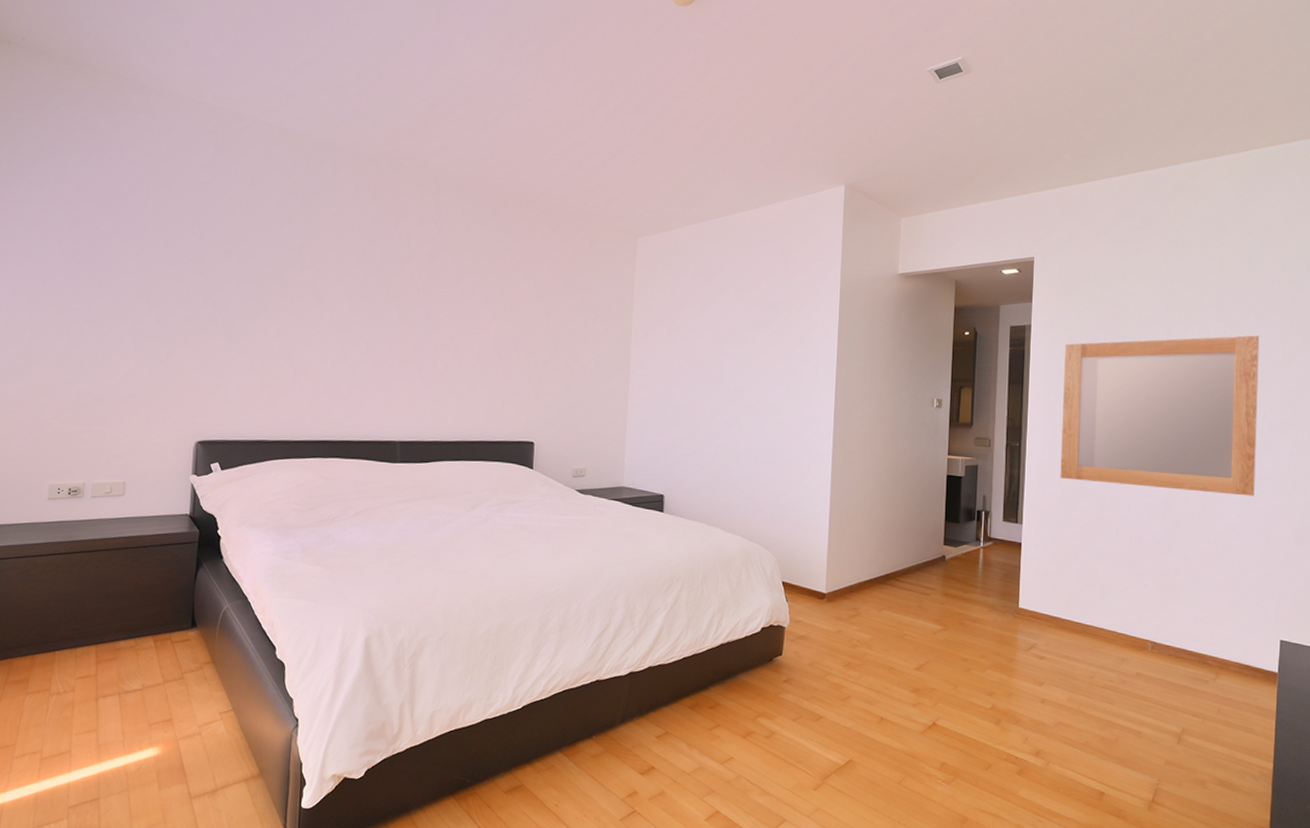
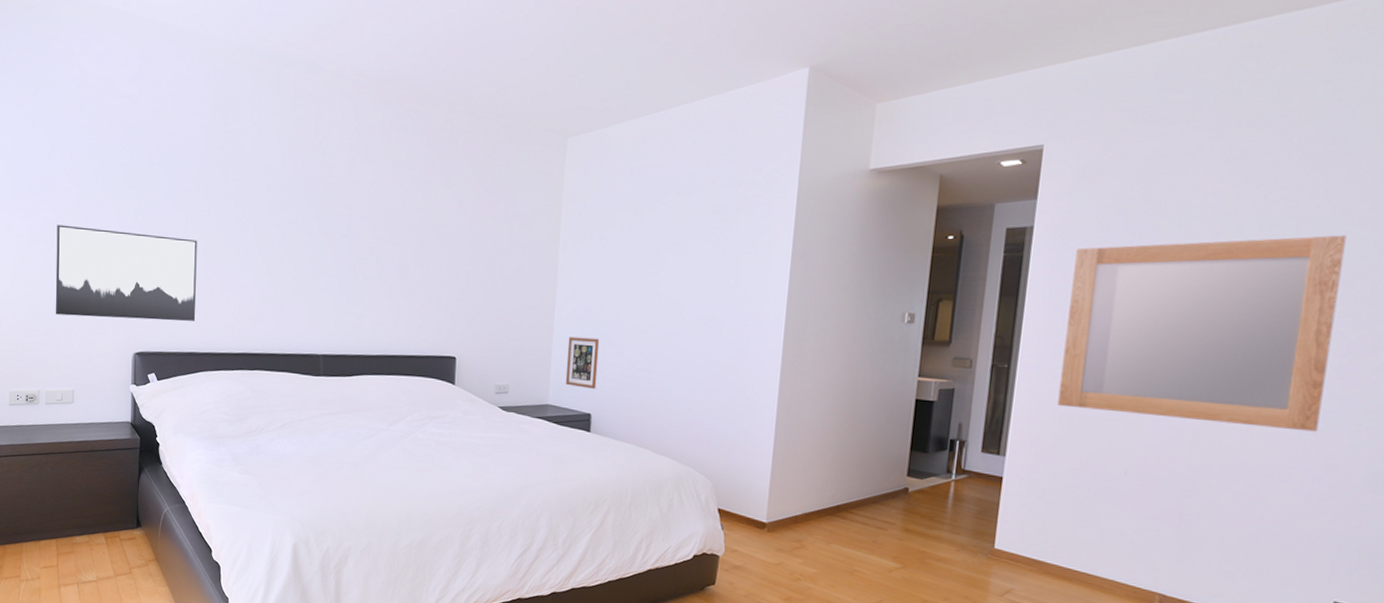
wall art: none [108,309,270,409] -> present [55,224,197,321]
picture frame: none [639,421,671,471] -> present [565,336,600,389]

